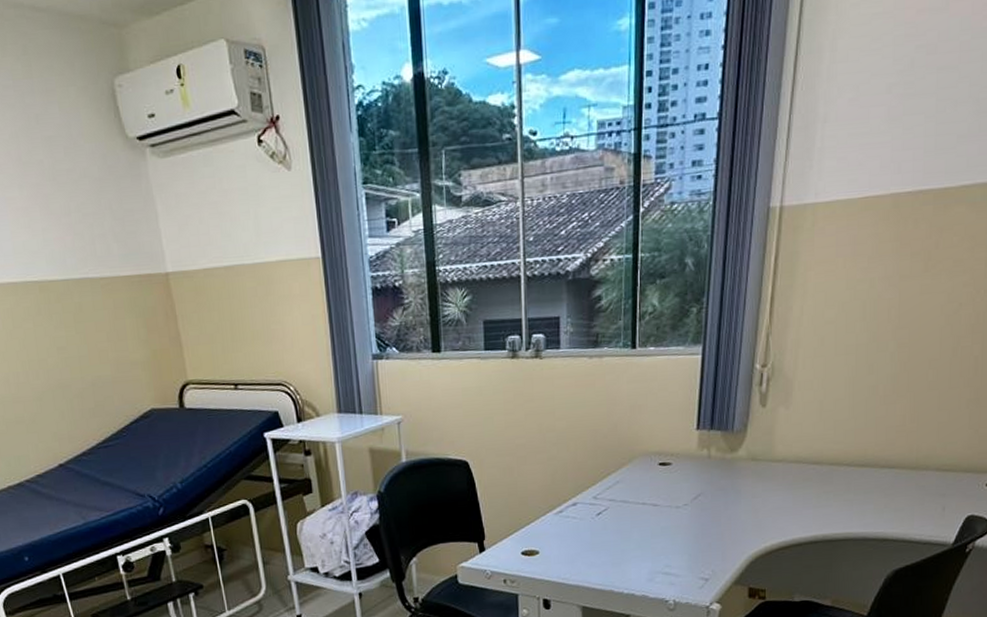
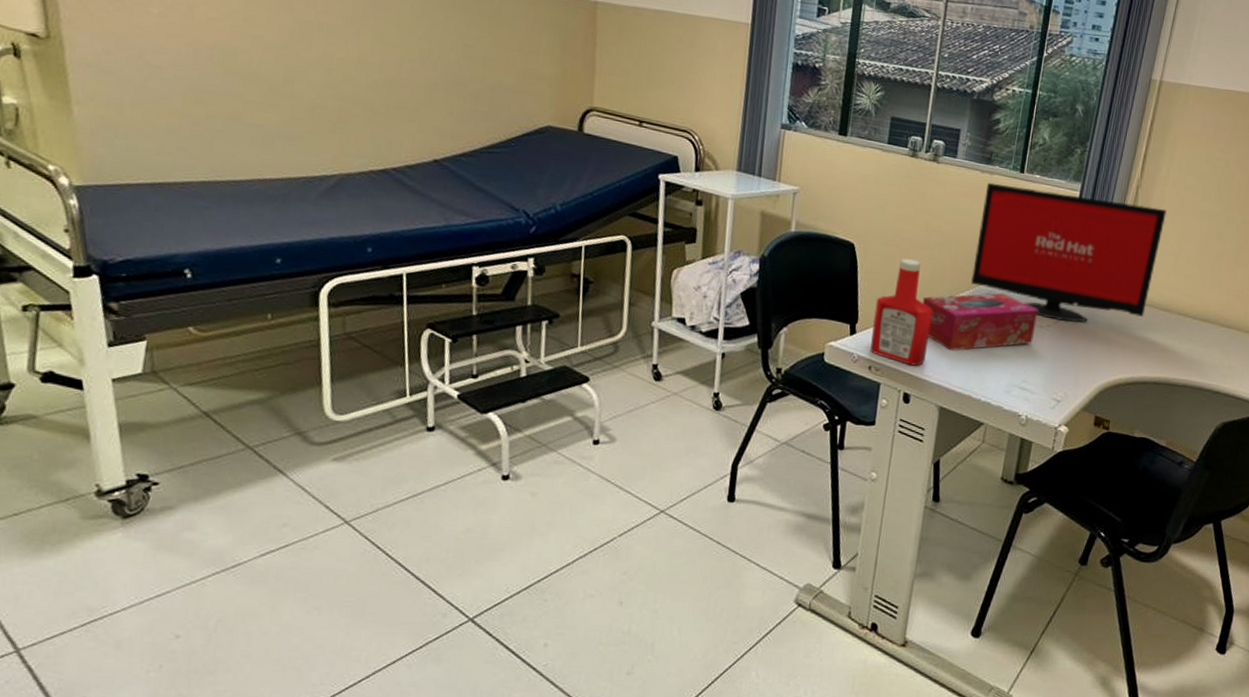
ketchup bottle: none [500,465,561,572] -> present [870,258,933,366]
tissue box: none [547,480,673,550] -> present [922,293,1039,351]
computer monitor: none [595,352,804,497] -> present [971,182,1167,322]

